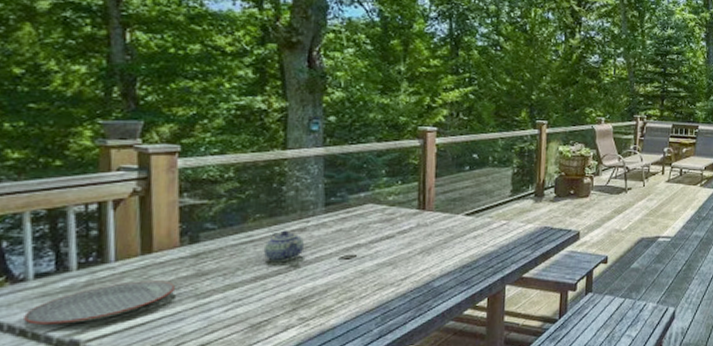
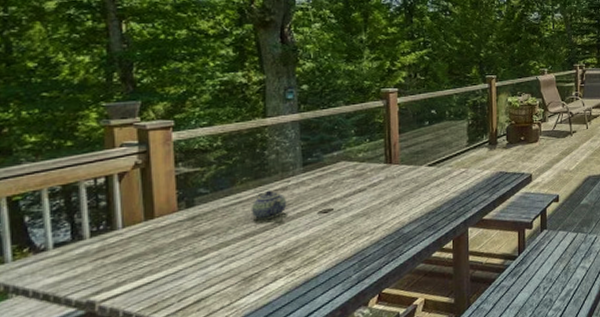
plate: present [24,281,176,325] -> none [46,242,176,289]

